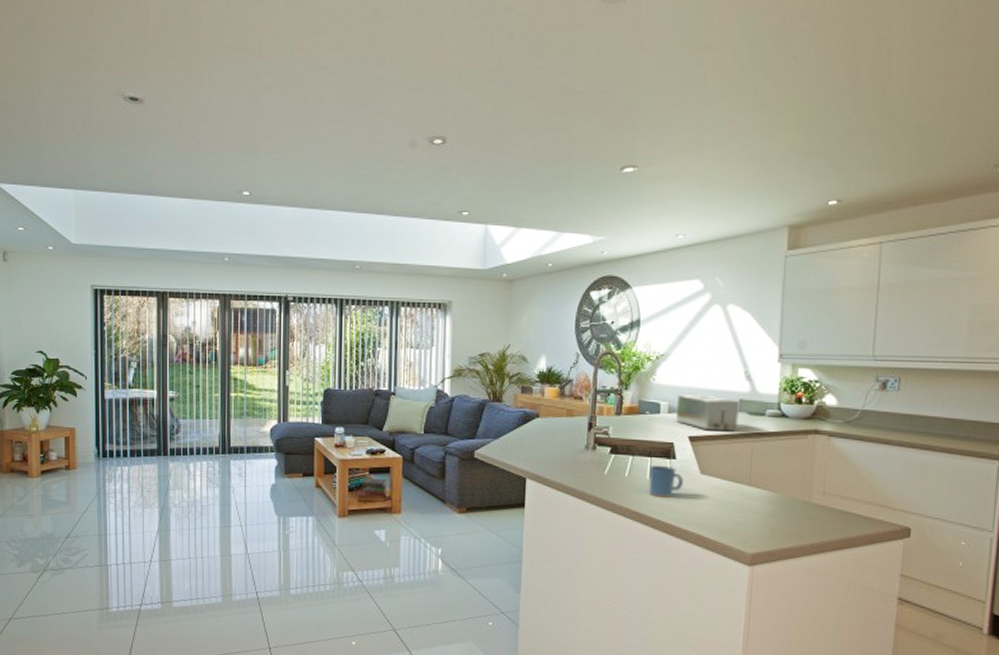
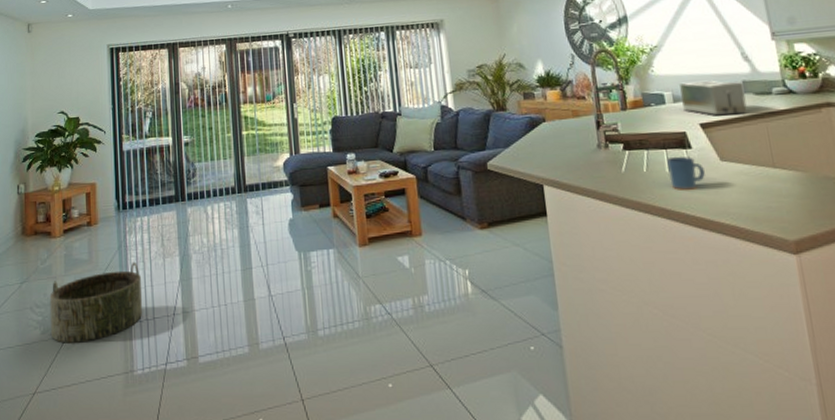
basket: none [26,508,120,578] -> present [50,262,143,343]
books: present [357,478,386,503] -> none [375,201,405,228]

